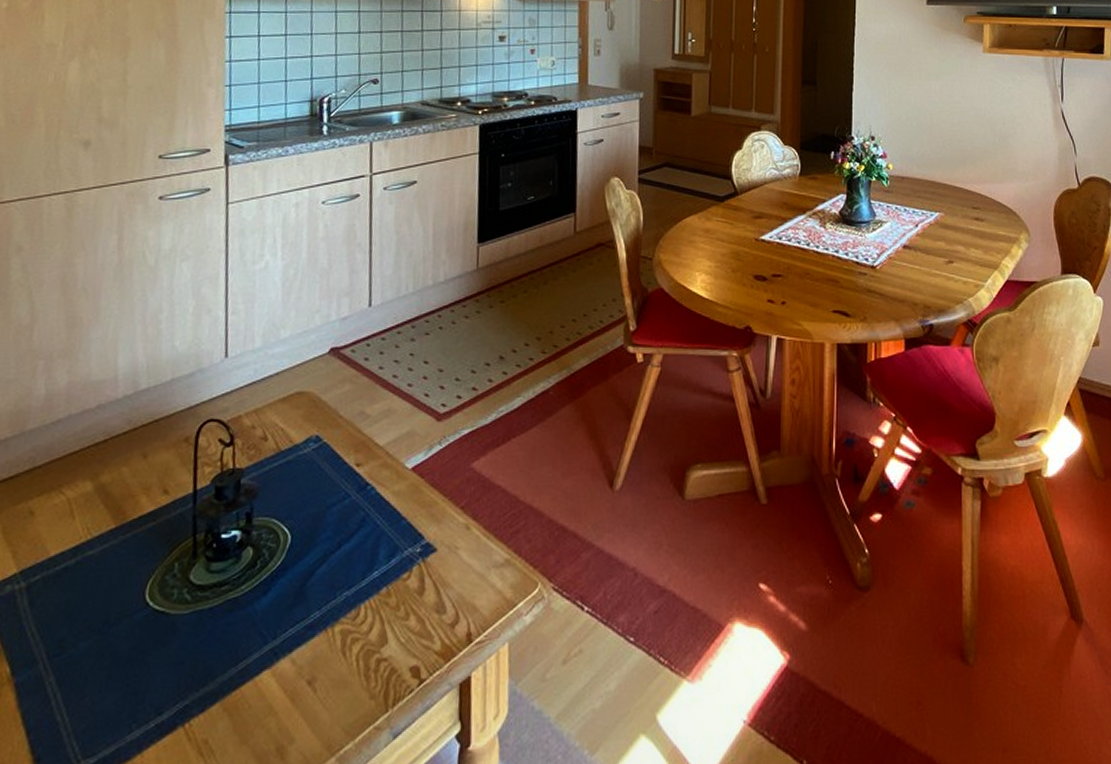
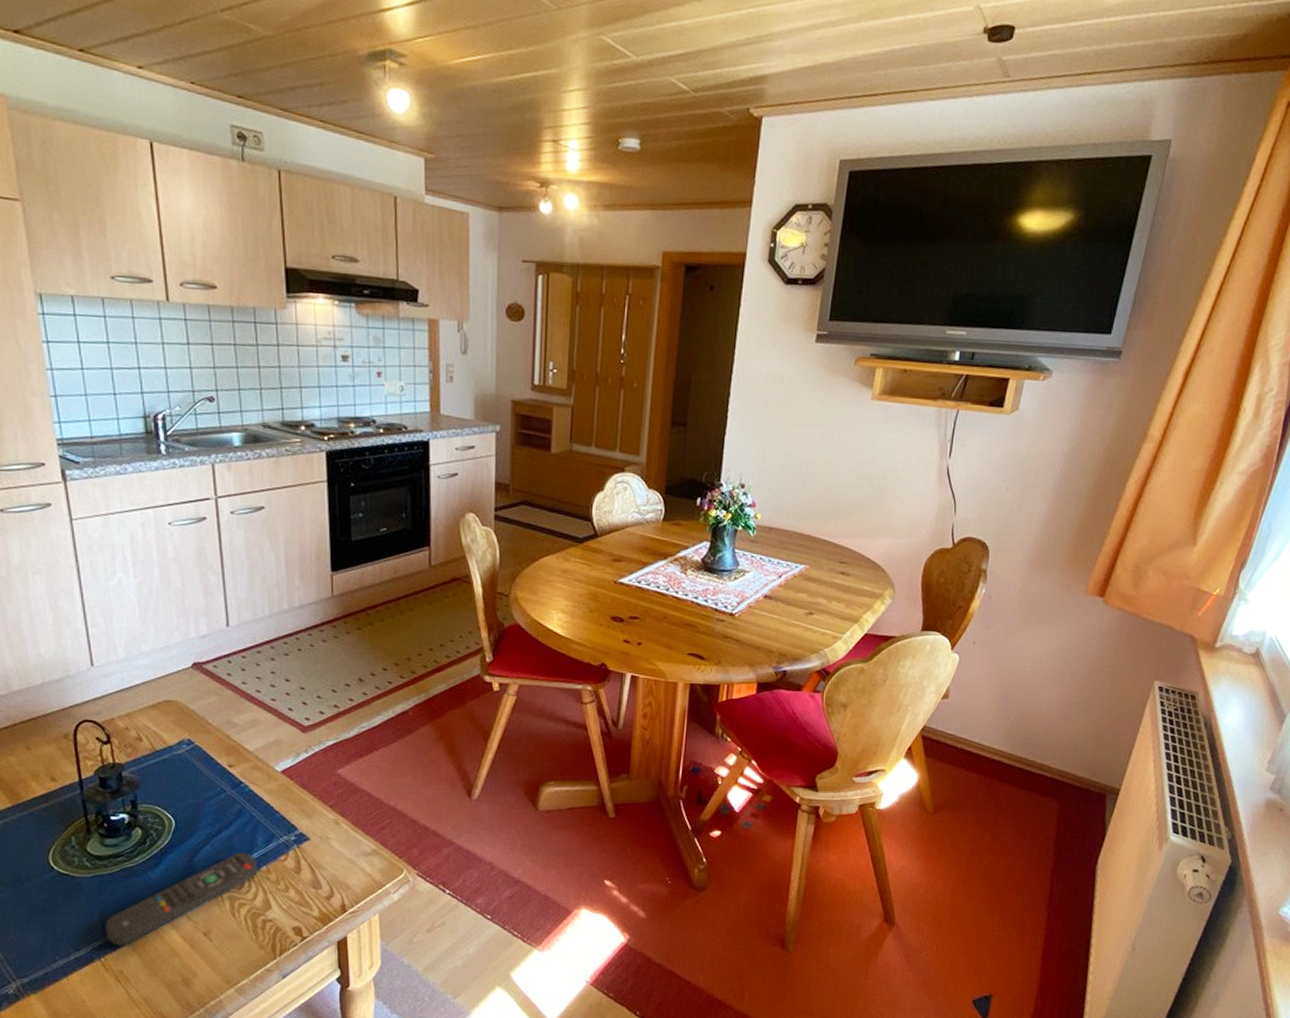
remote control: none [195,570,377,705] -> present [105,851,258,946]

